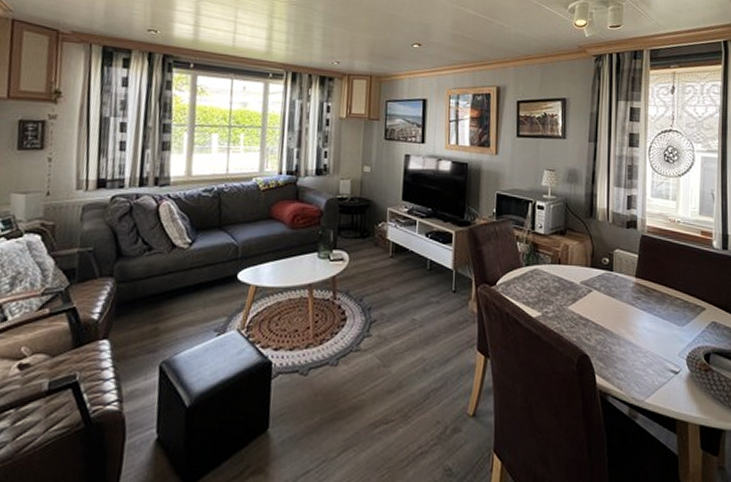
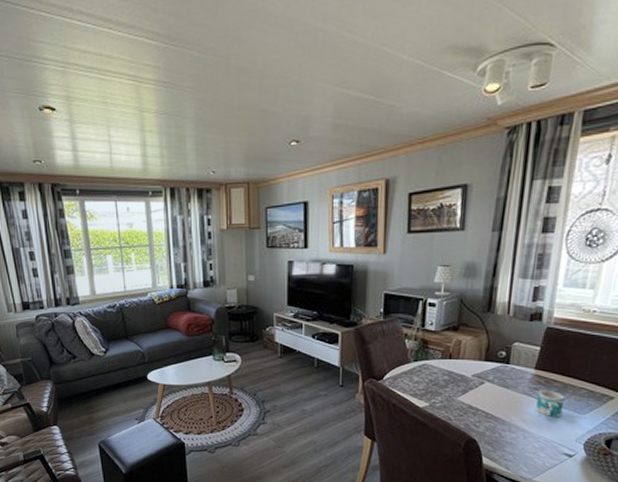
mug: none [640,299,664,330] -> present [536,389,565,418]

